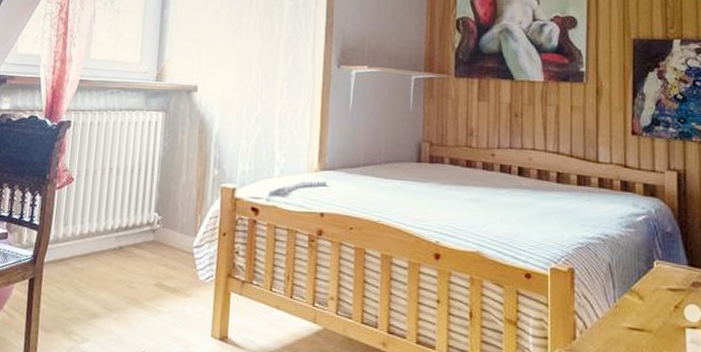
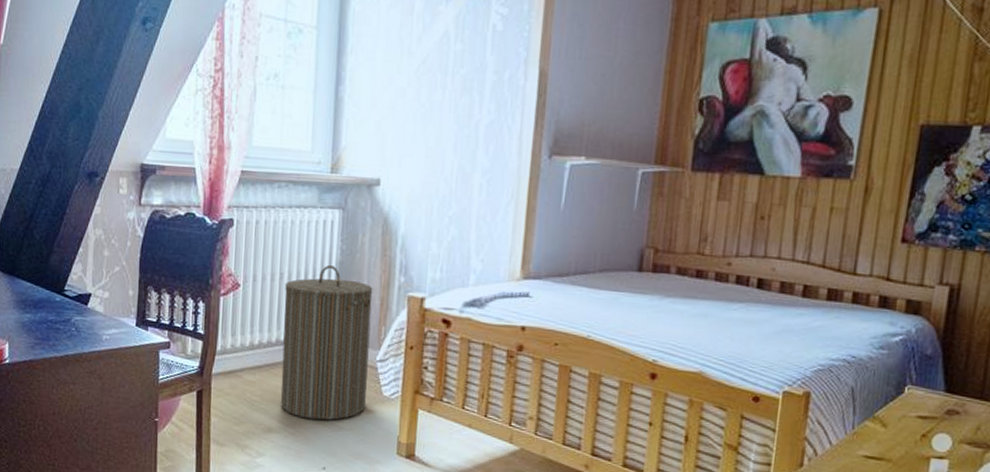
laundry hamper: none [106,160,191,305] -> present [281,265,373,421]

